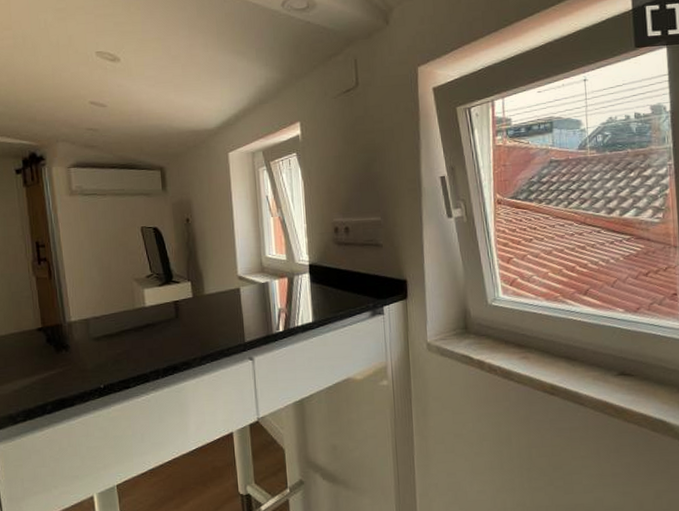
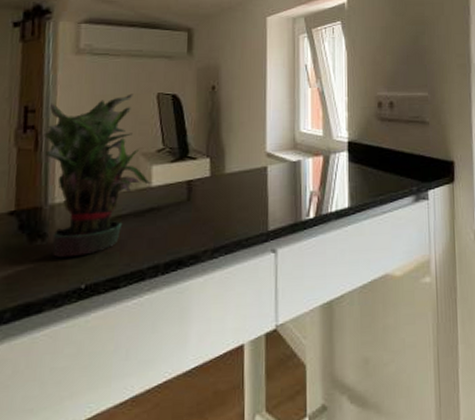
potted plant: none [54,228,144,364] -> present [43,93,150,258]

